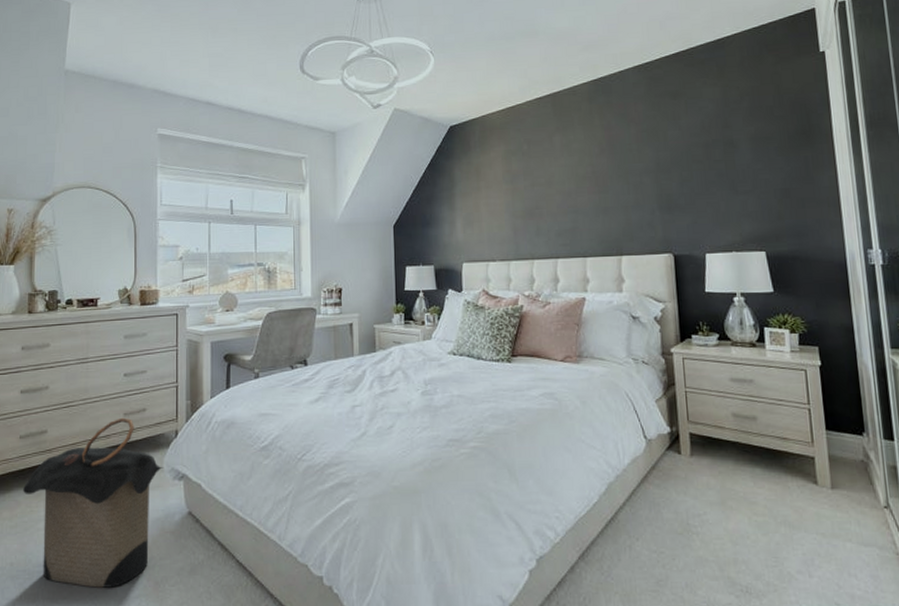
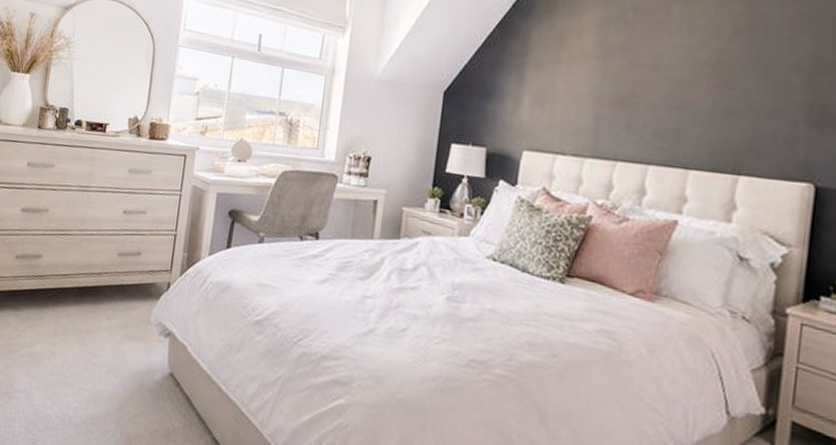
laundry hamper: present [23,417,165,588] -> none [13,257,152,433]

